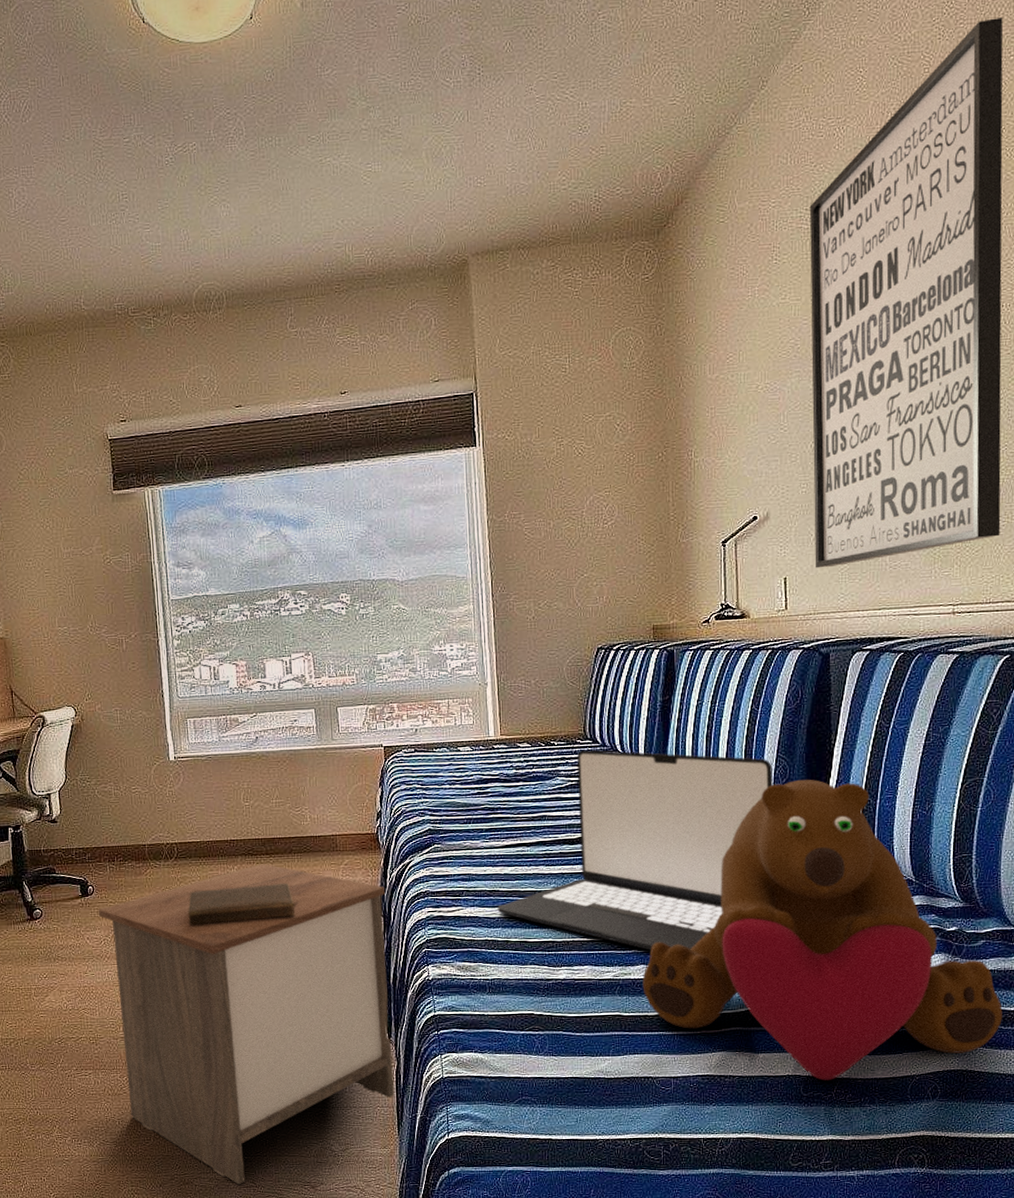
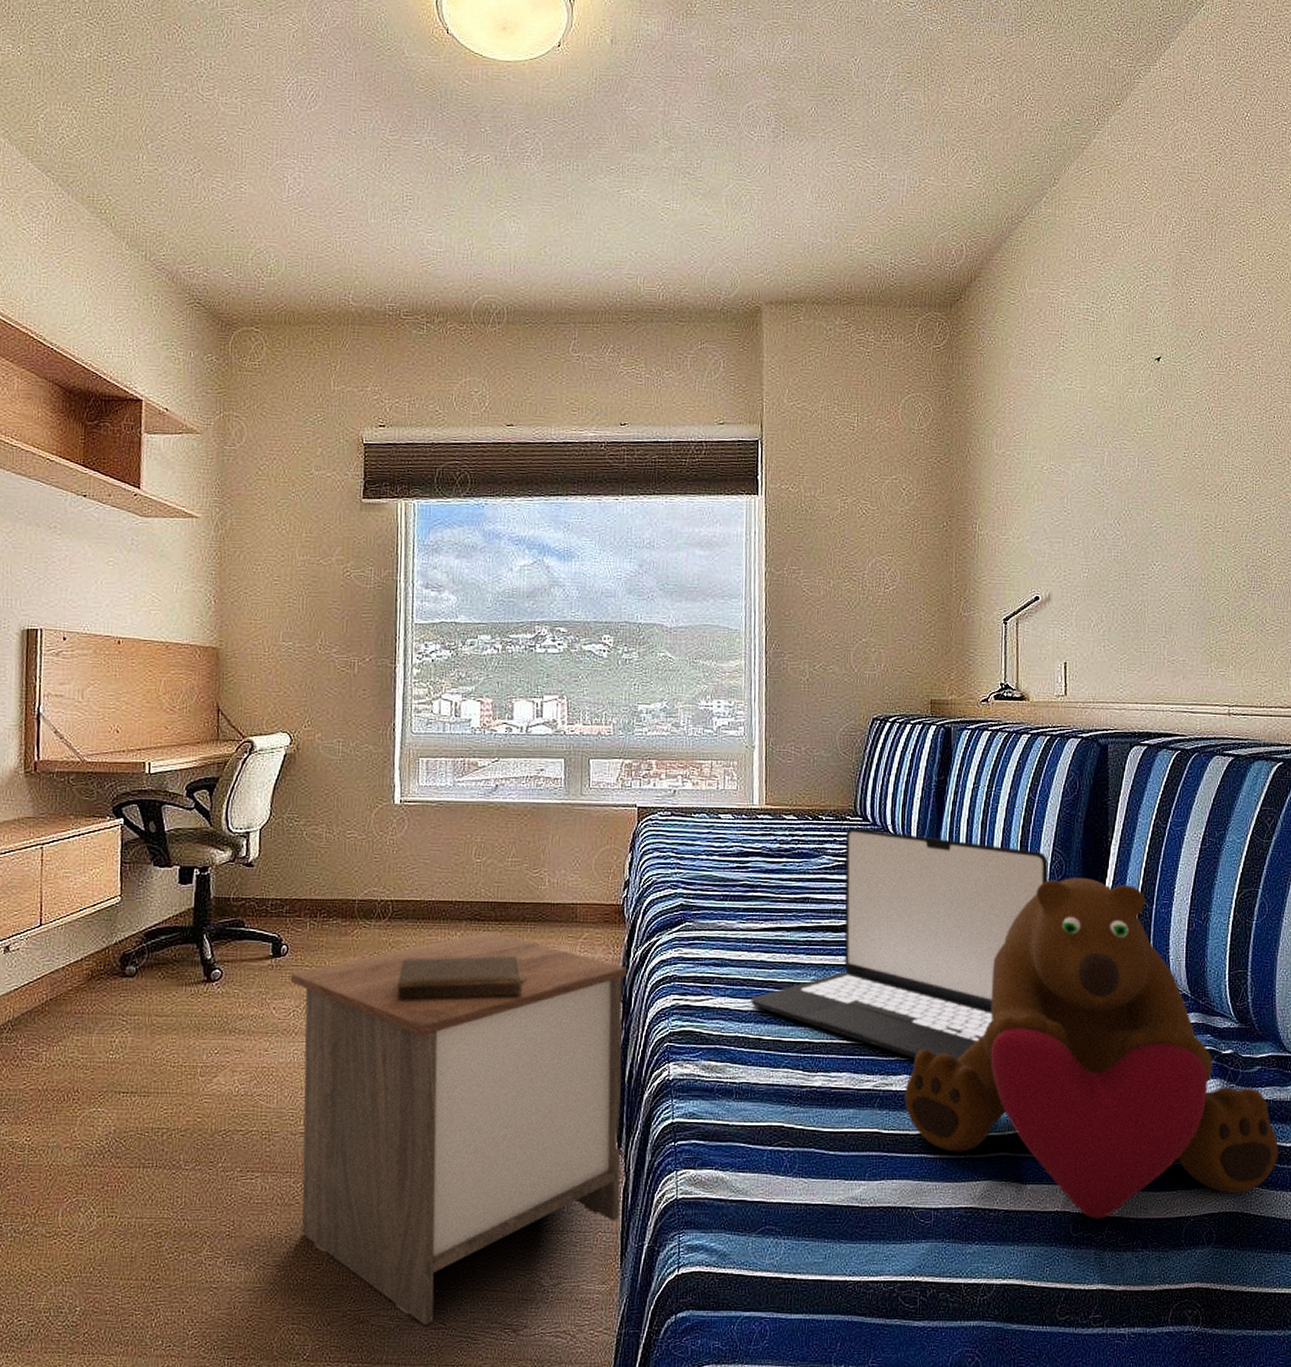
wall art: present [809,17,1003,568] -> none [1095,153,1274,656]

